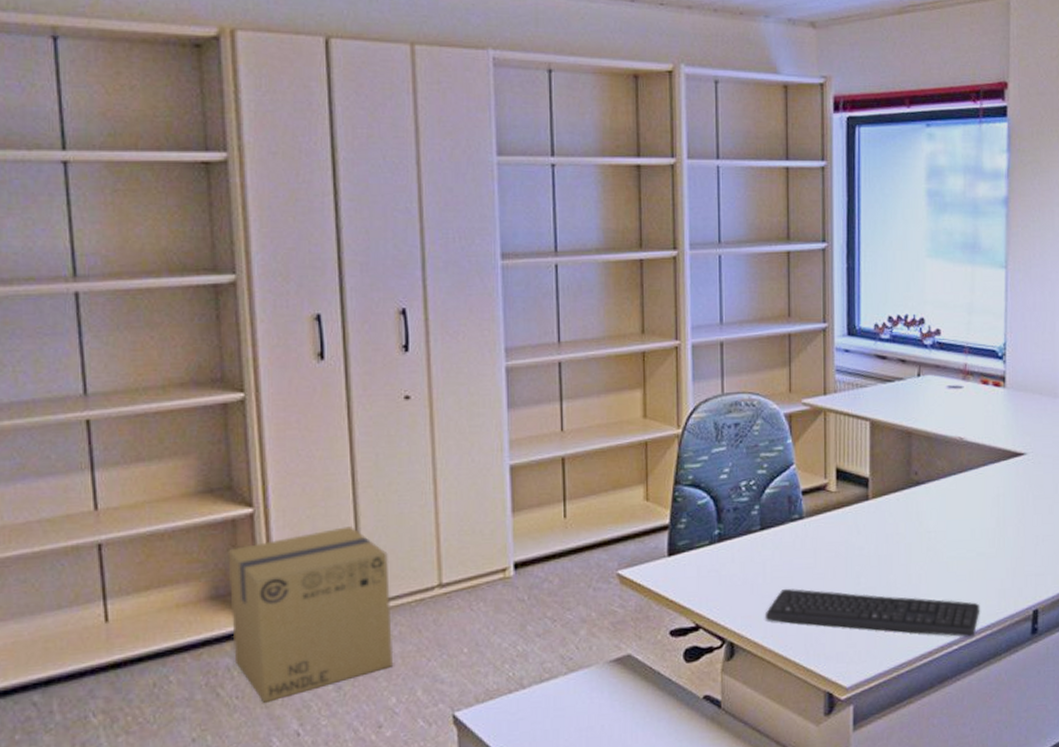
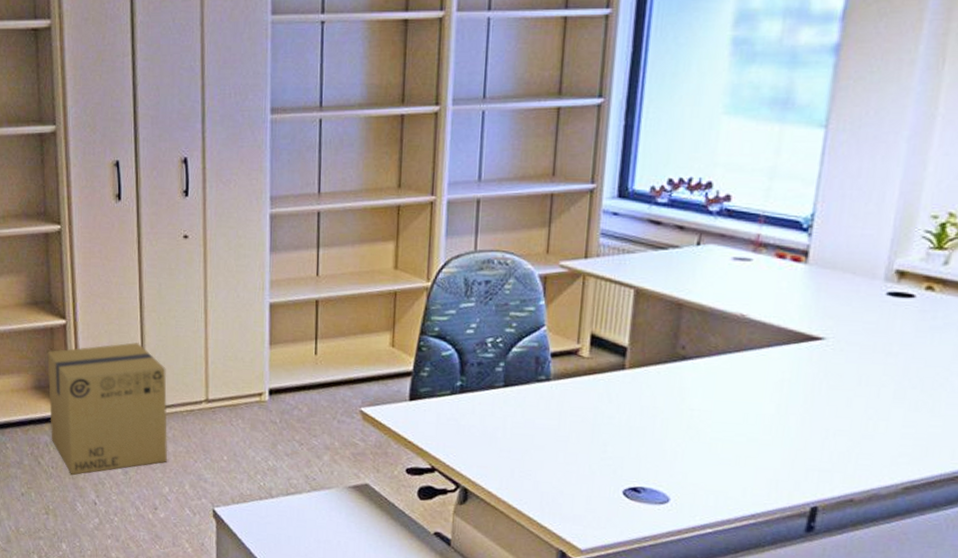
computer keyboard: present [765,588,980,637] -> none [501,445,745,523]

